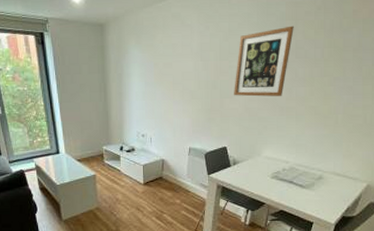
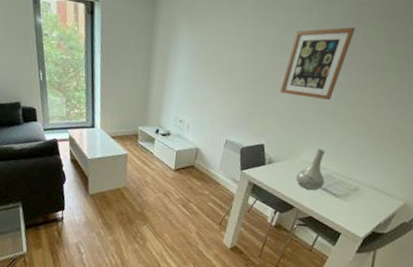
vase: none [262,144,290,185] -> present [296,149,326,191]

